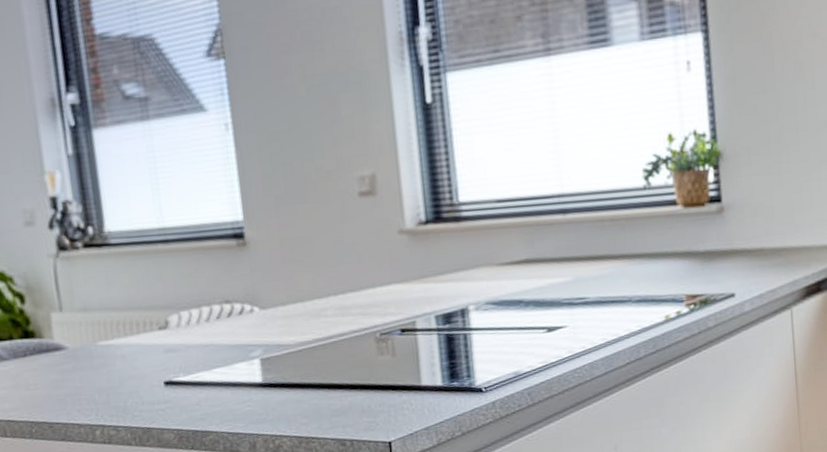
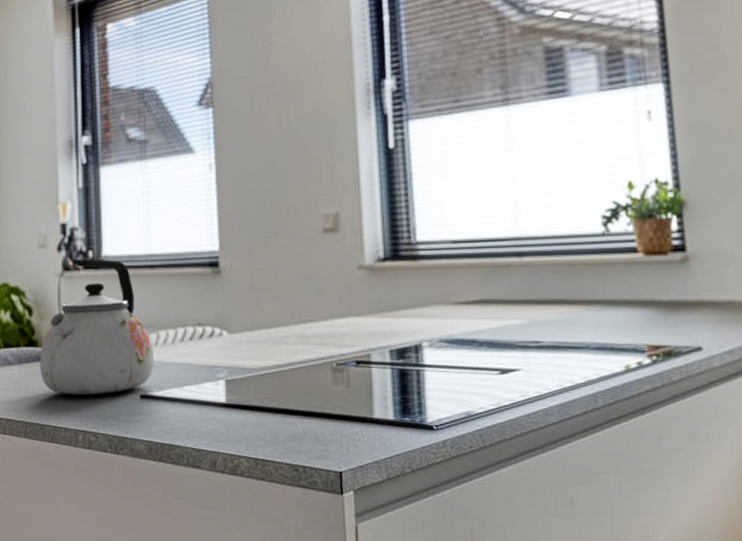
kettle: none [39,236,178,388] -> present [40,259,154,395]

